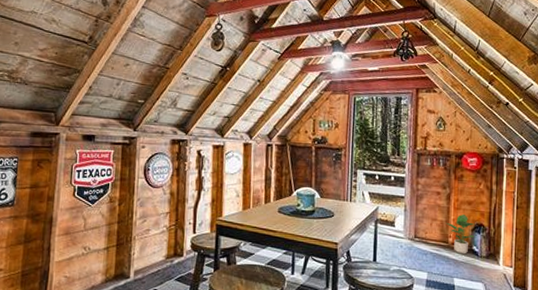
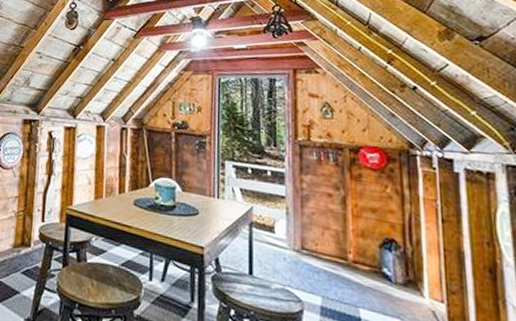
potted plant: present [446,214,475,254] -> none [342,224,384,278]

